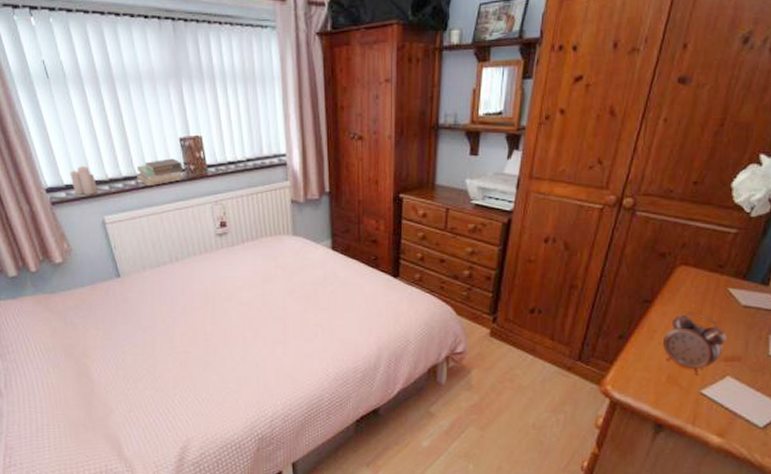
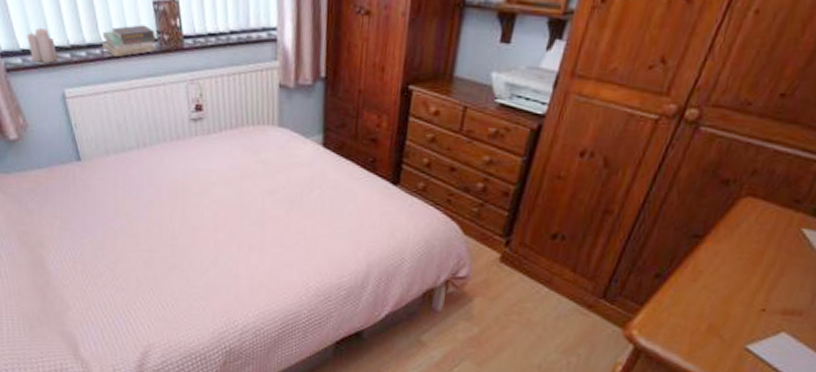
alarm clock: present [663,312,727,375] -> none [708,253,791,328]

